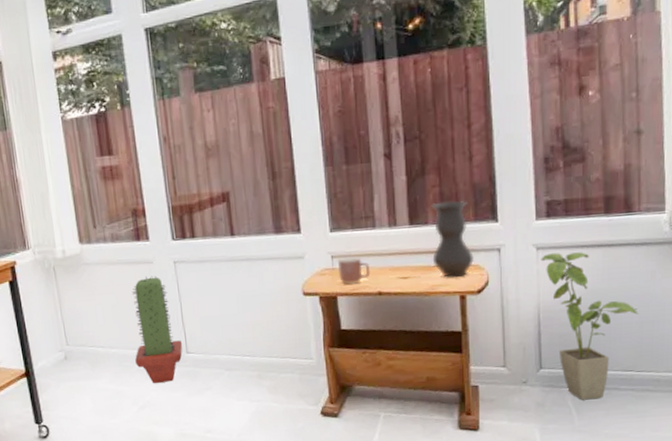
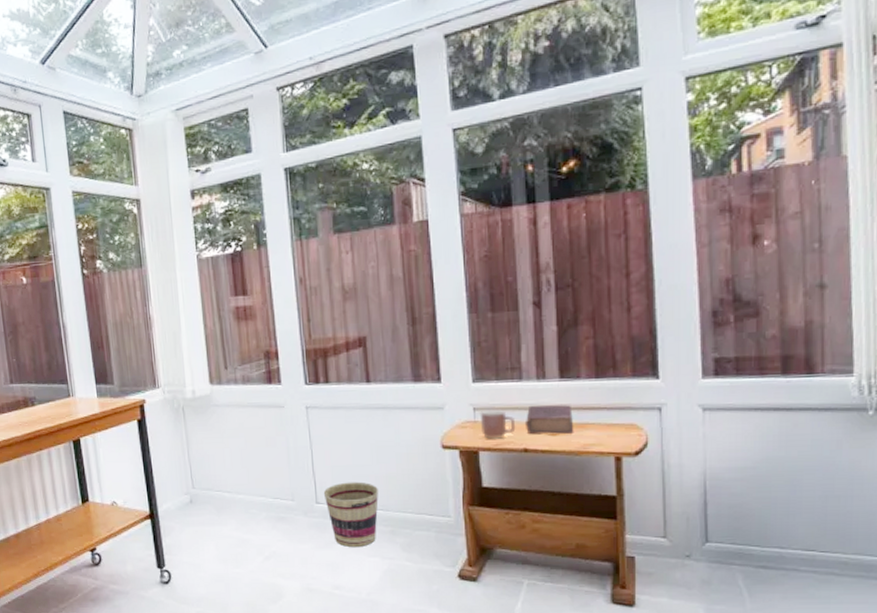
cactus: present [132,276,183,383] -> none [261,421,313,533]
basket: none [193,330,246,393] -> present [323,481,379,548]
book: none [379,249,423,279] -> present [526,405,574,435]
vase: present [431,201,475,278] -> none [584,354,632,438]
house plant: present [541,252,639,400] -> none [707,415,822,580]

